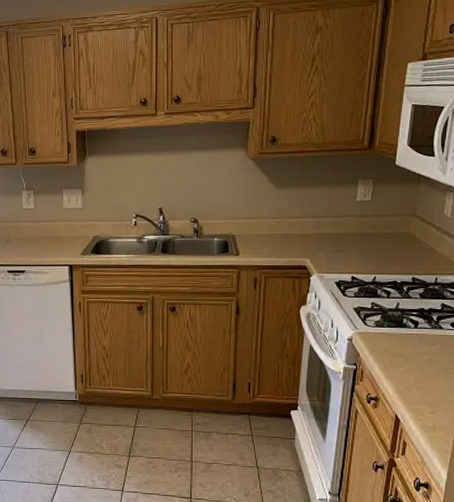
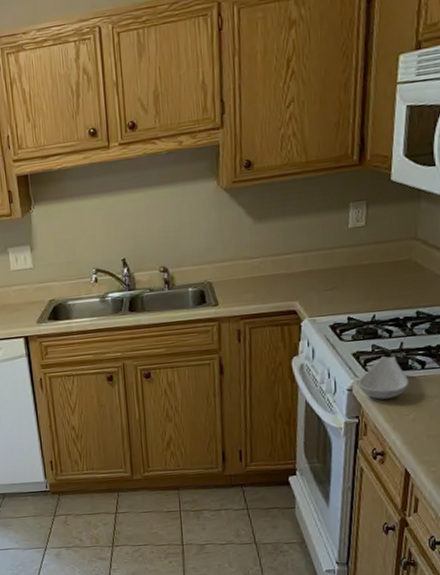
spoon rest: none [357,314,403,351] -> present [358,356,410,400]

